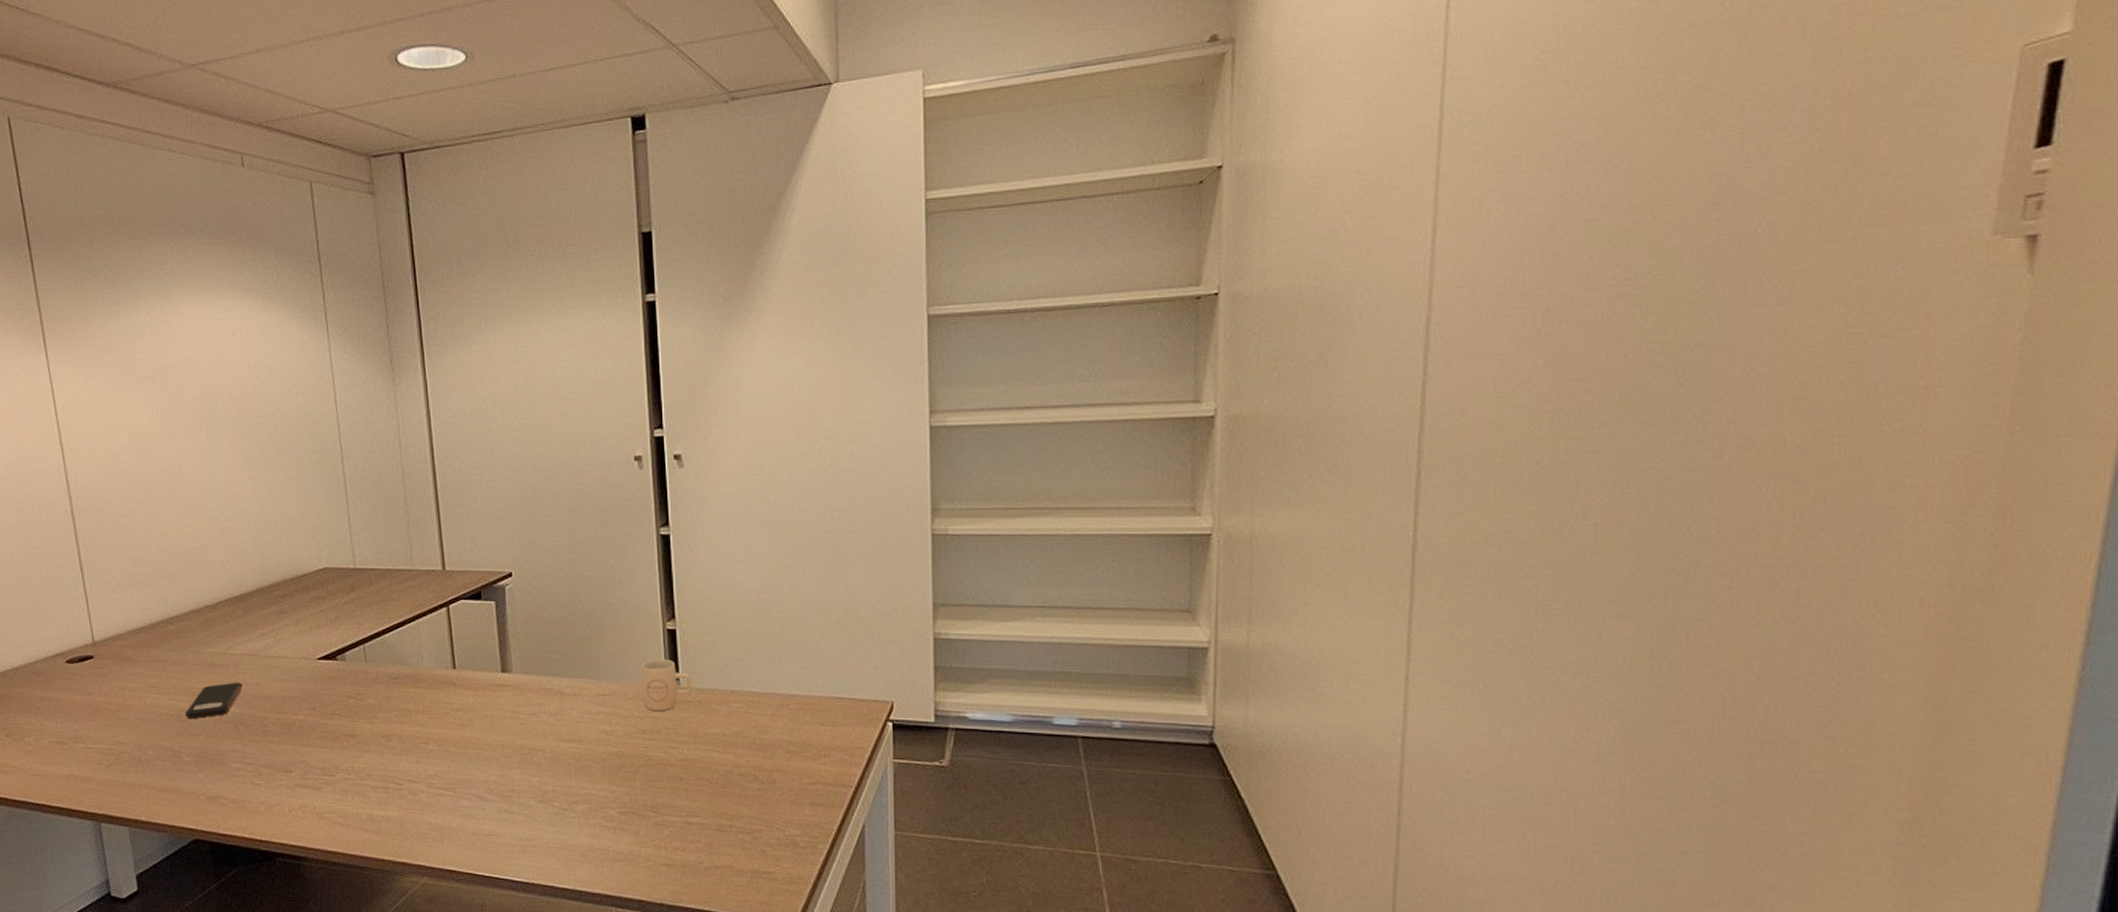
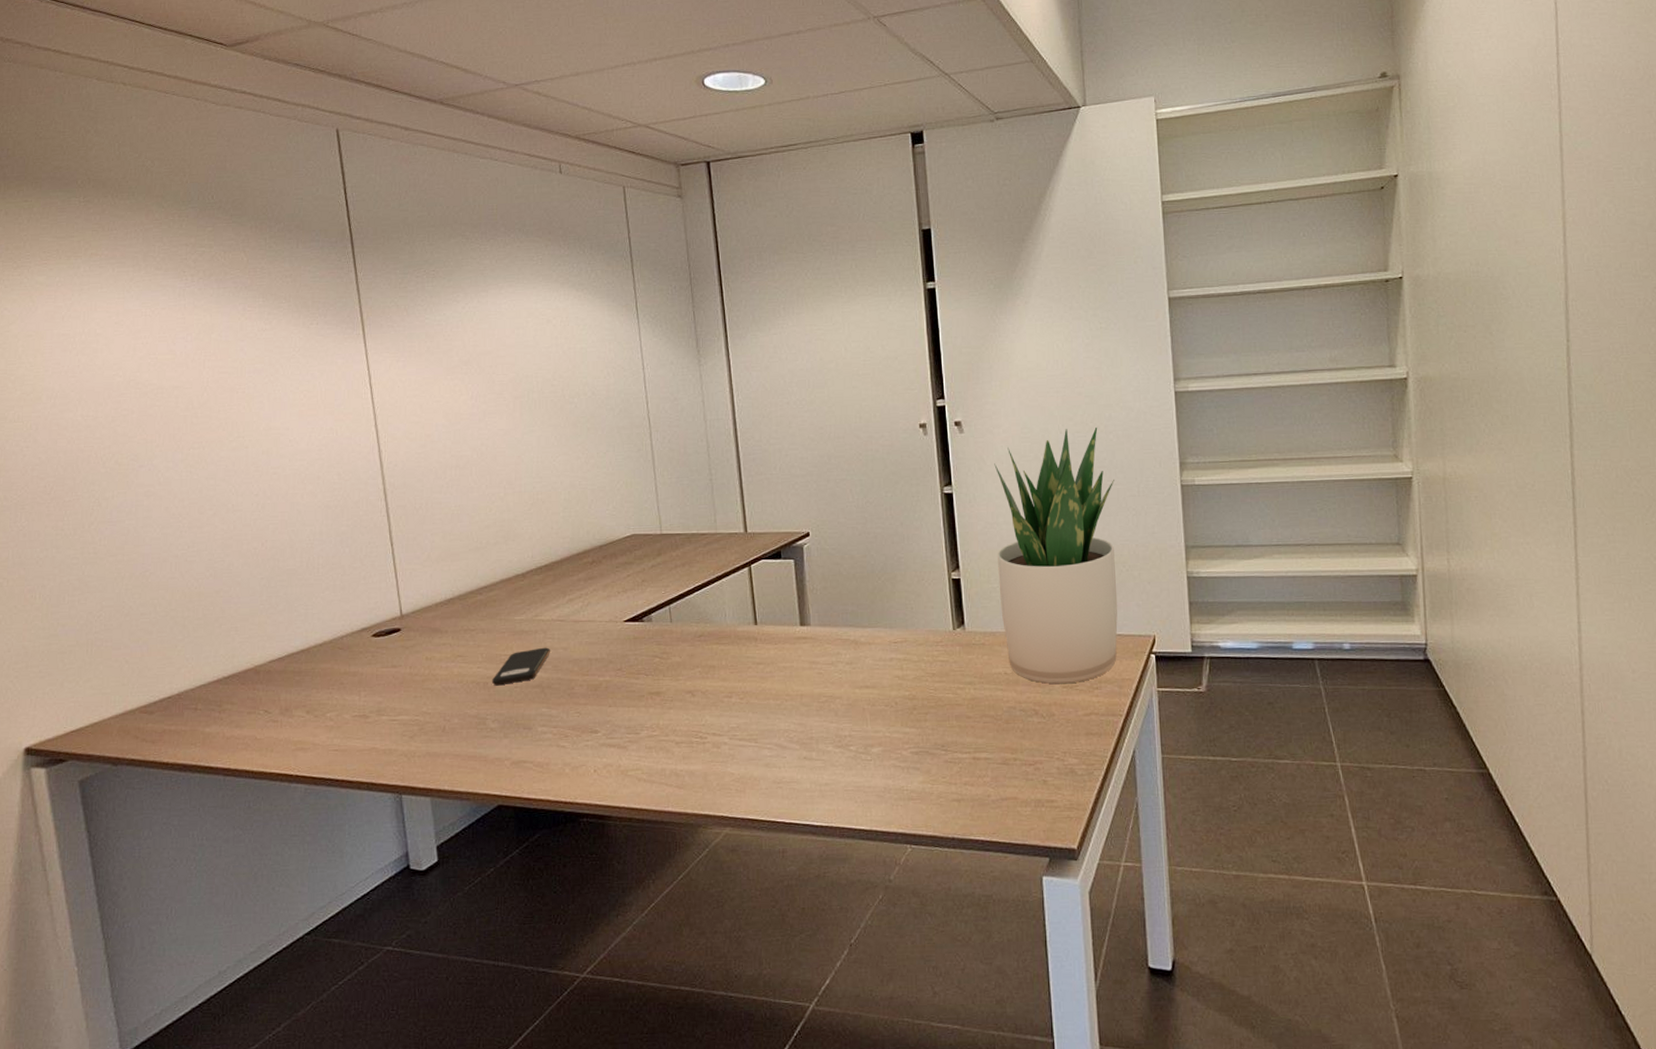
mug: present [641,659,692,711] -> none [929,606,976,655]
planter: none [717,466,854,749] -> present [994,428,1118,684]

